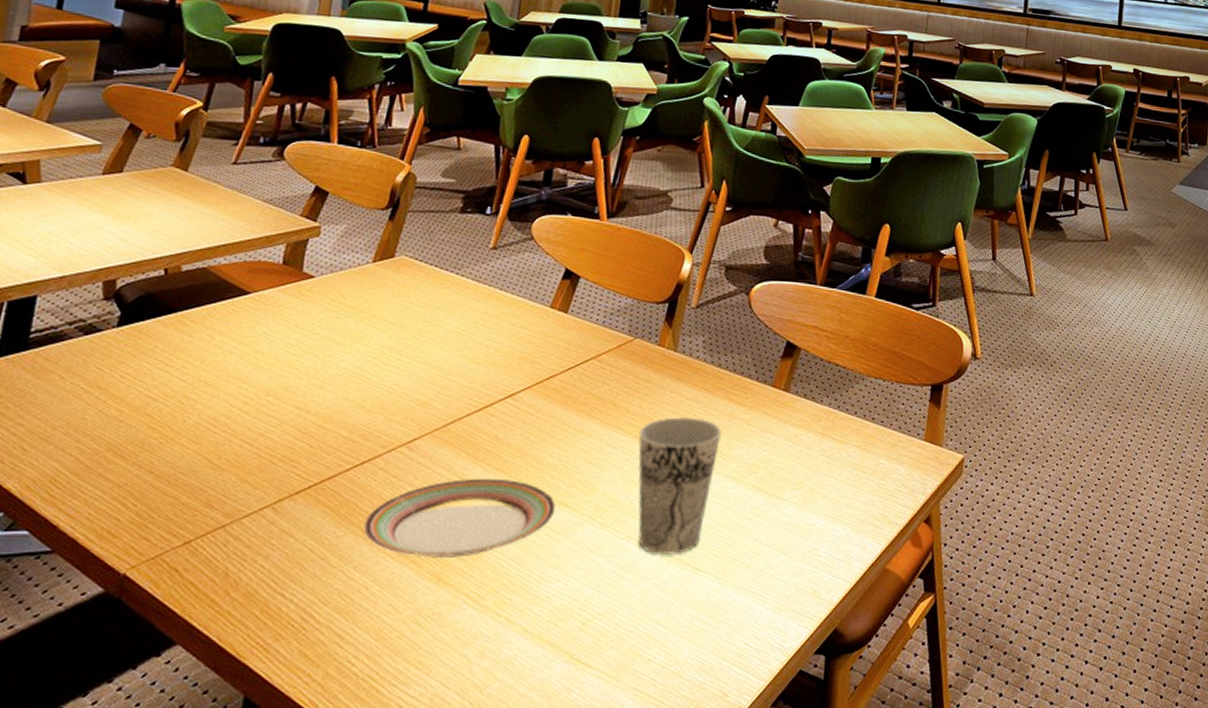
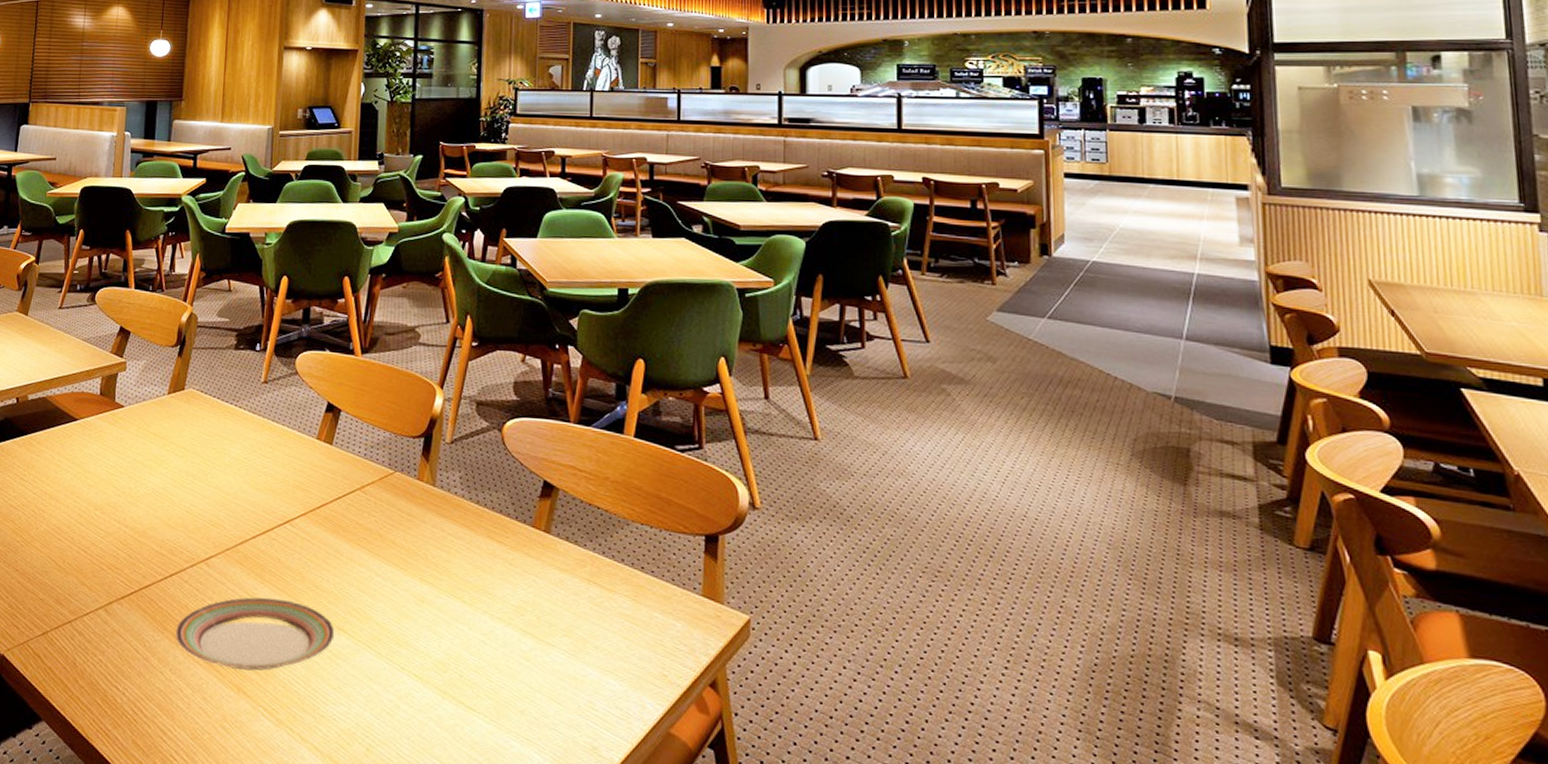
cup: present [638,416,722,554] -> none [405,551,485,691]

